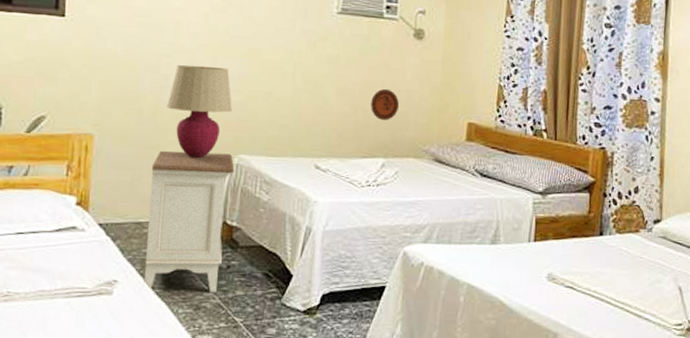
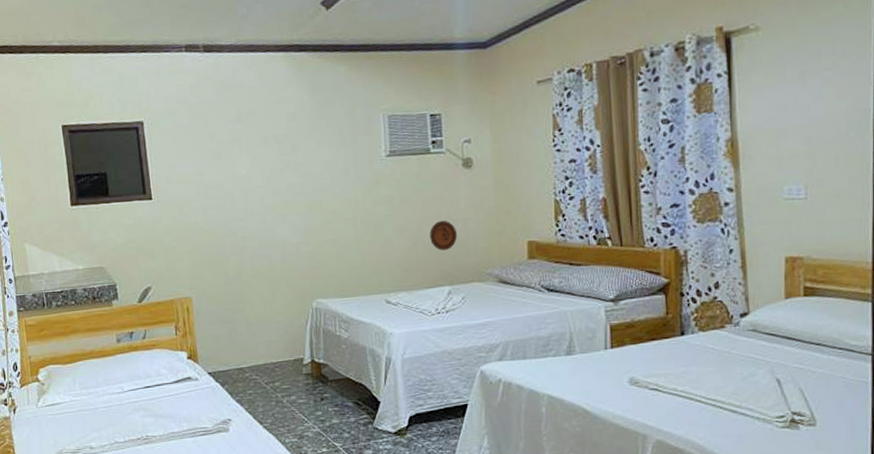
nightstand: present [143,150,235,292] -> none [243,299,317,422]
table lamp: present [167,64,233,158] -> none [247,223,305,307]

